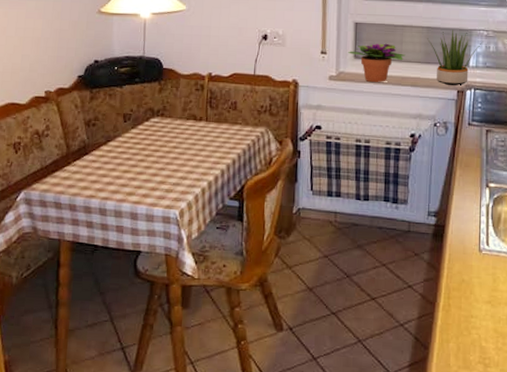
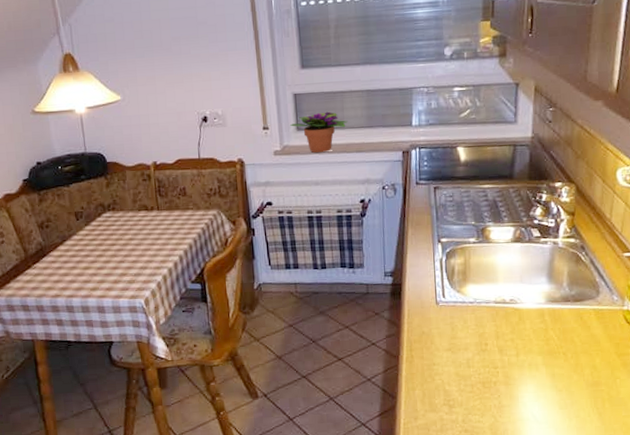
potted plant: present [426,30,483,86] -> none [367,90,424,148]

